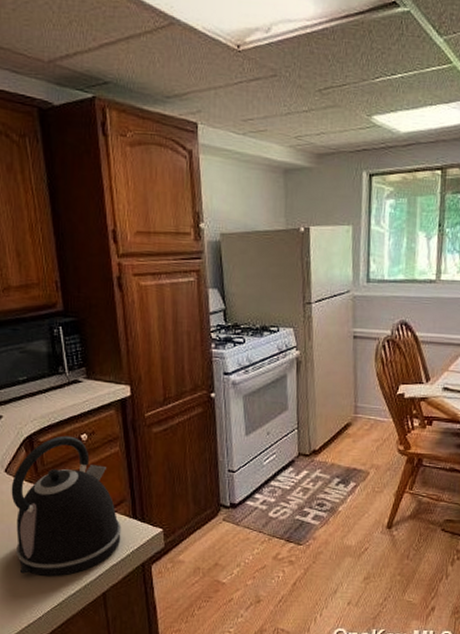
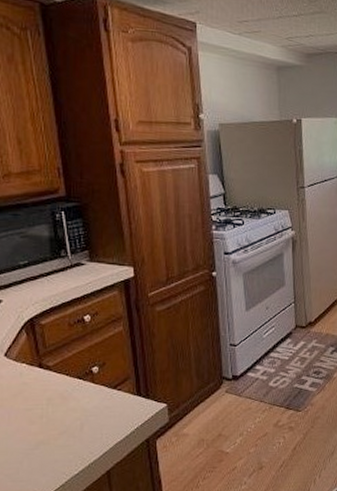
kettle: present [11,435,122,577] -> none [11,317,126,460]

